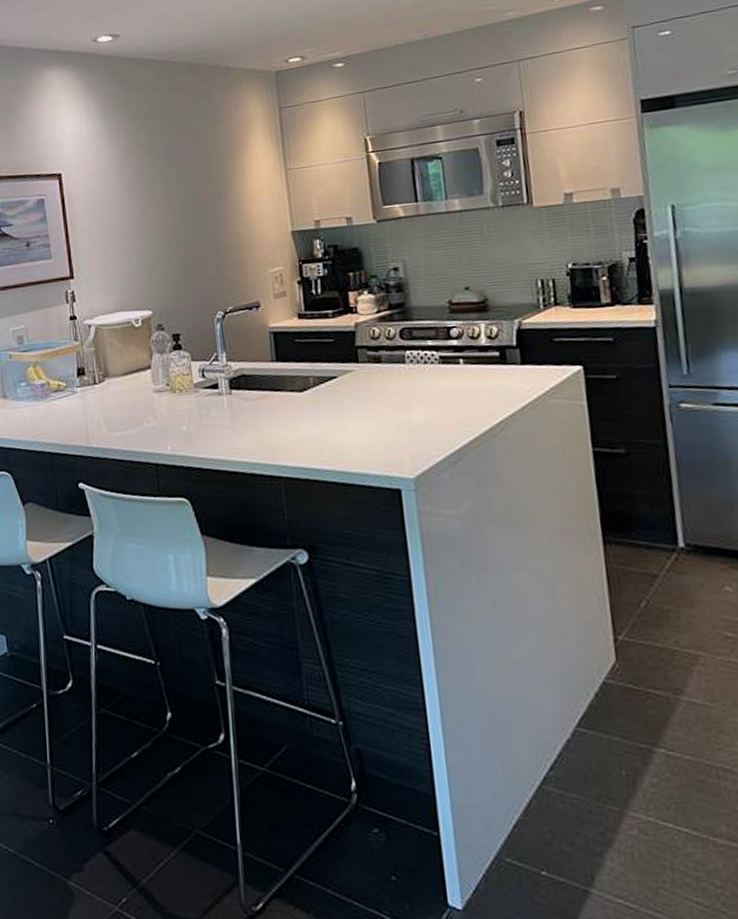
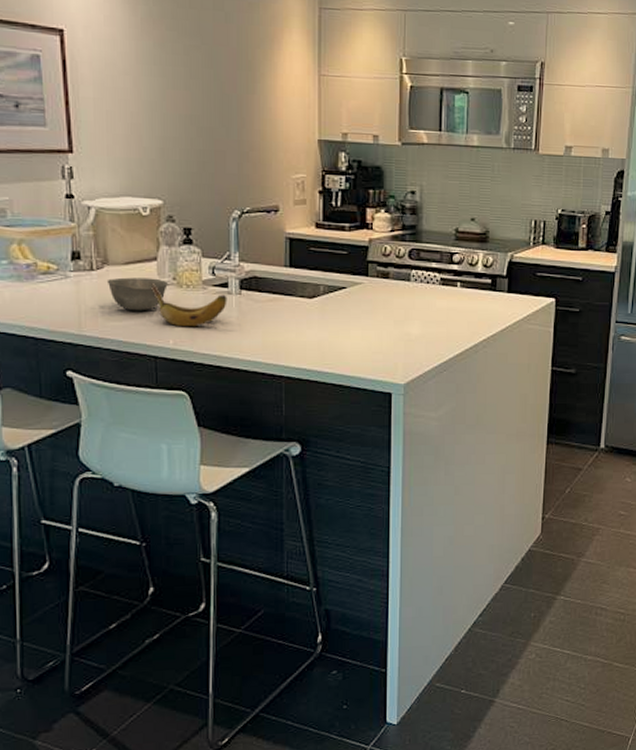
bowl: none [108,386,162,420] -> present [106,277,168,311]
banana: none [147,391,219,433] -> present [151,284,227,327]

